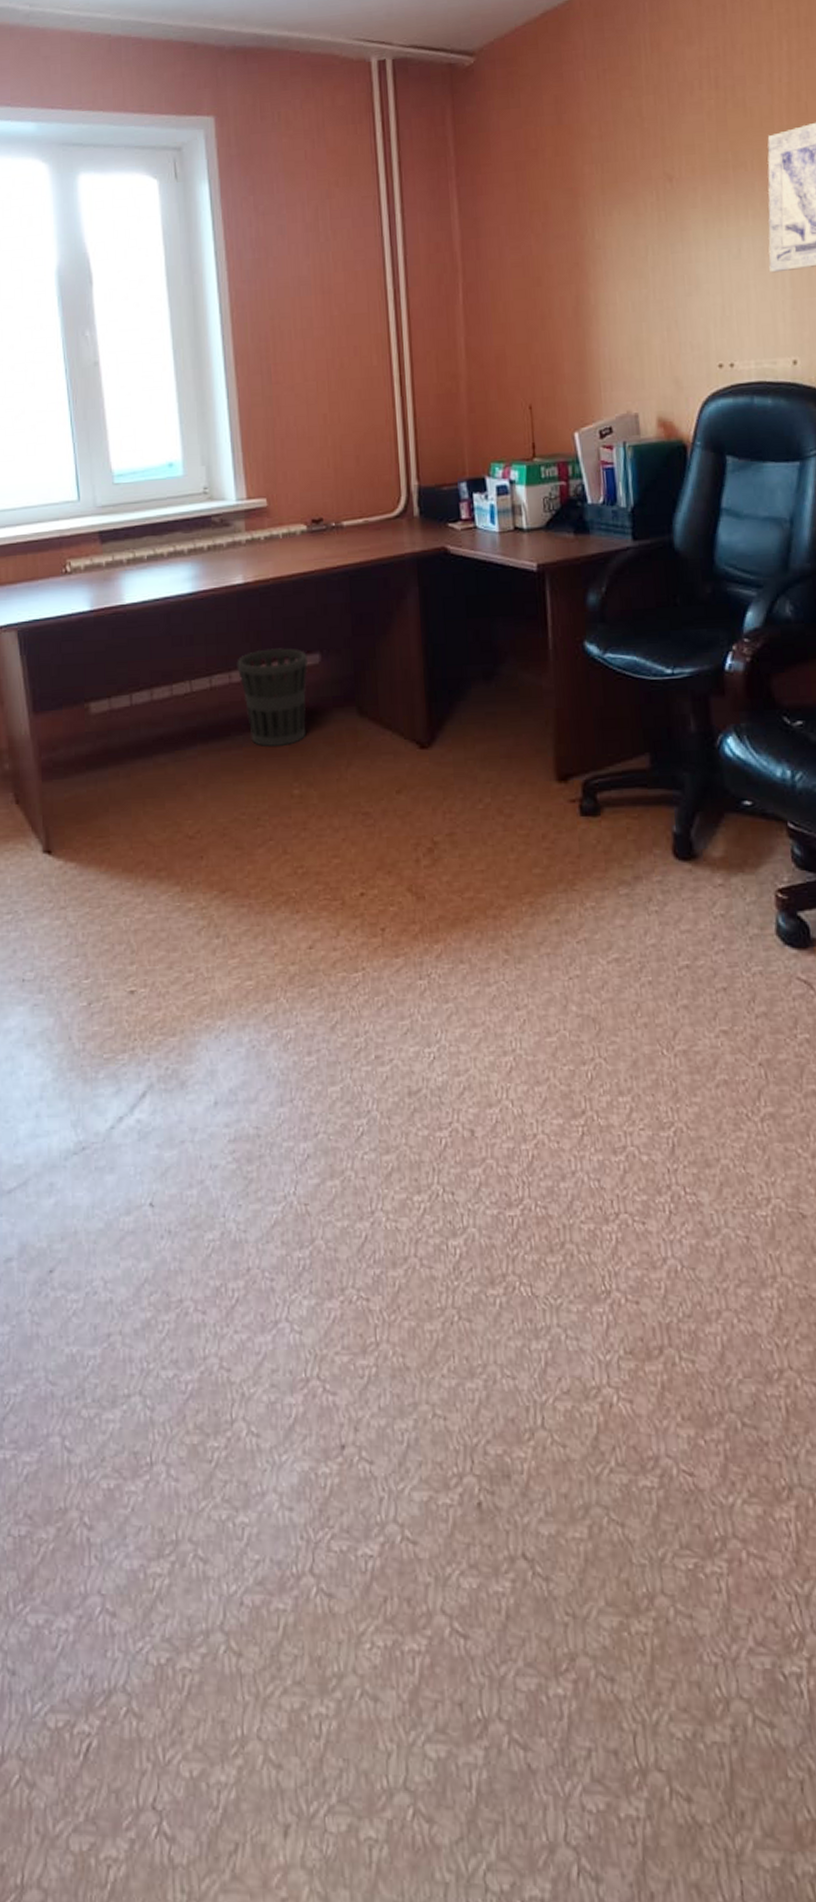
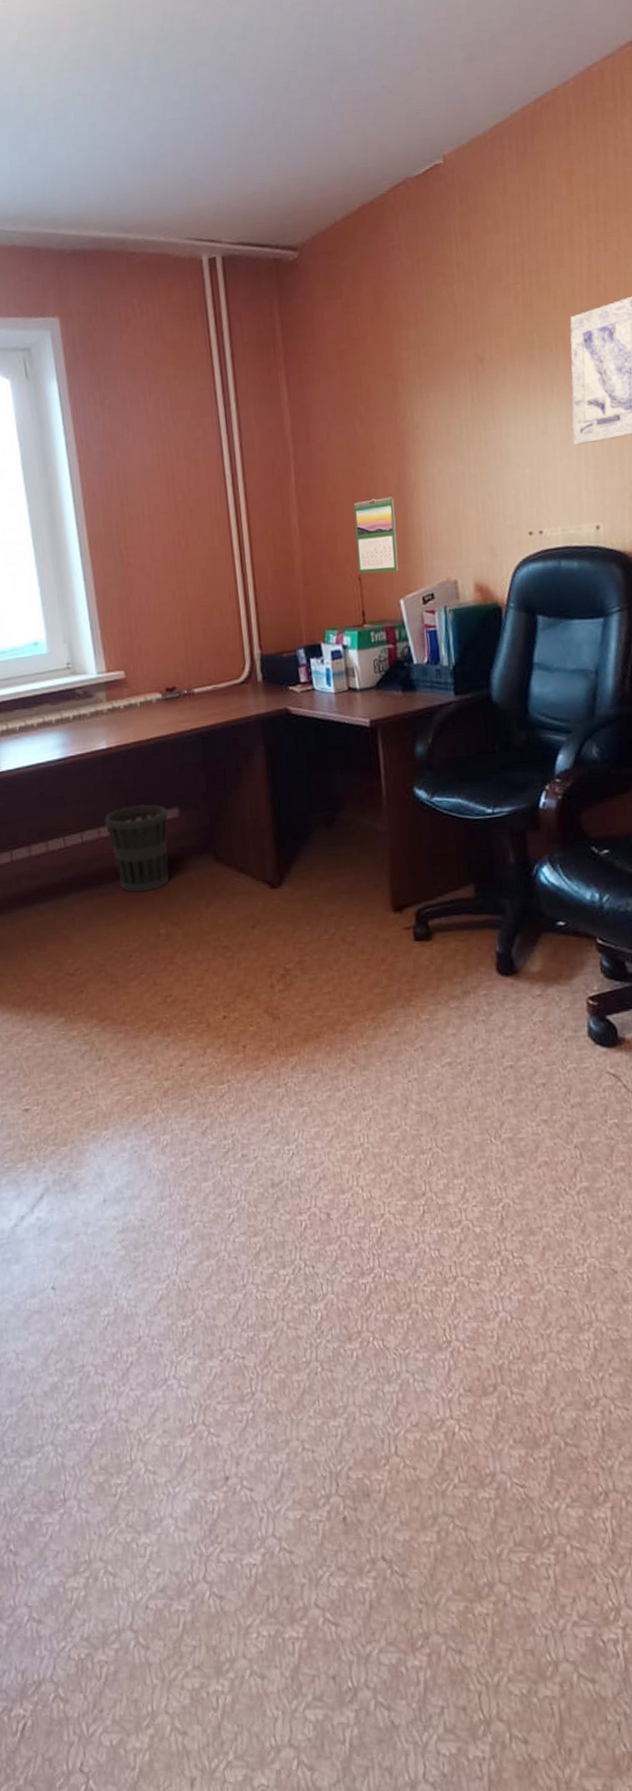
calendar: none [526,320,574,403] -> present [353,497,399,574]

